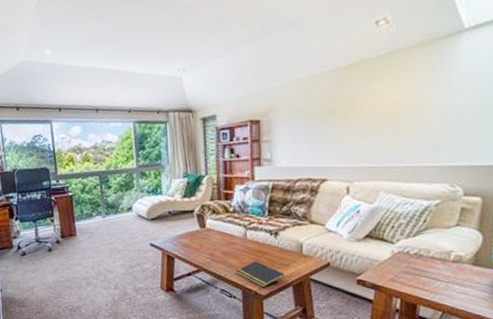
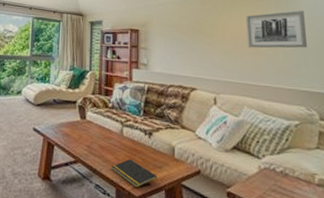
wall art: none [388,69,461,125] -> present [246,10,308,48]

